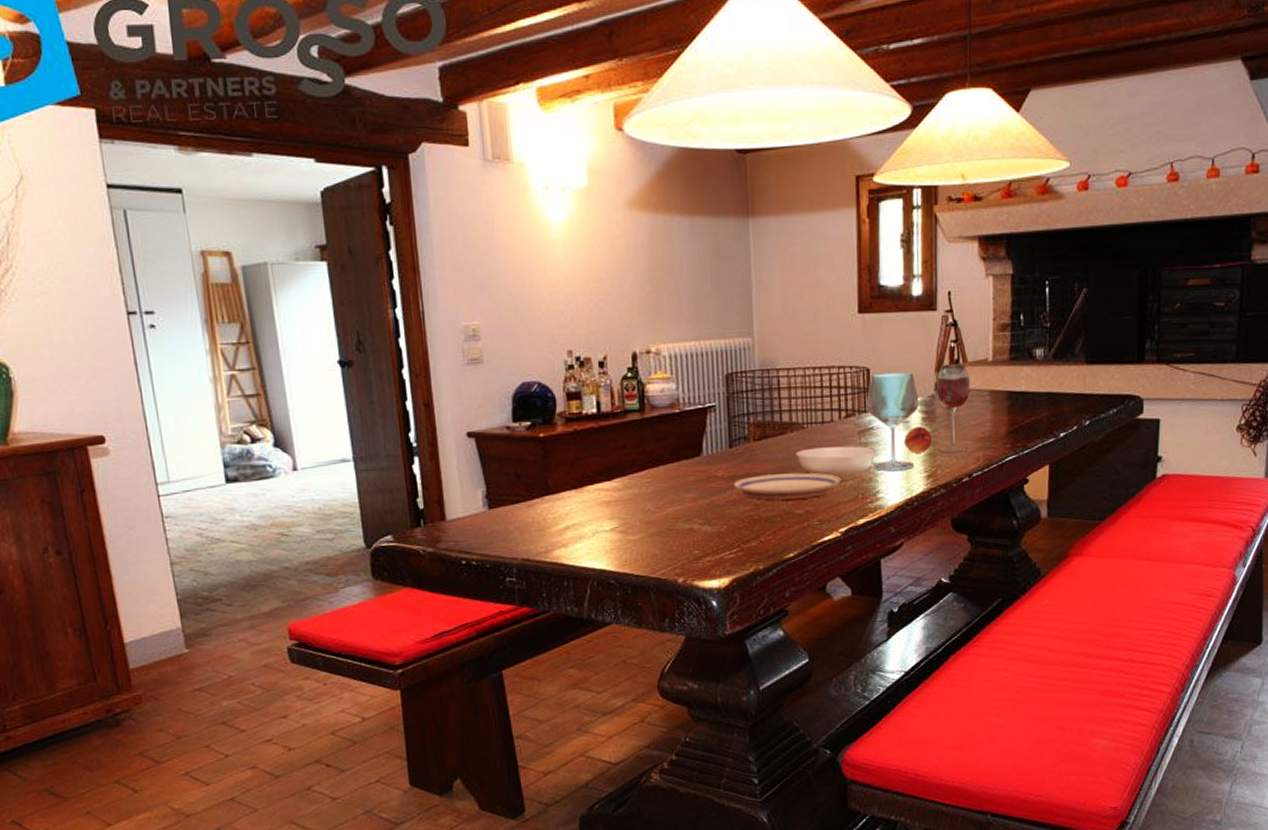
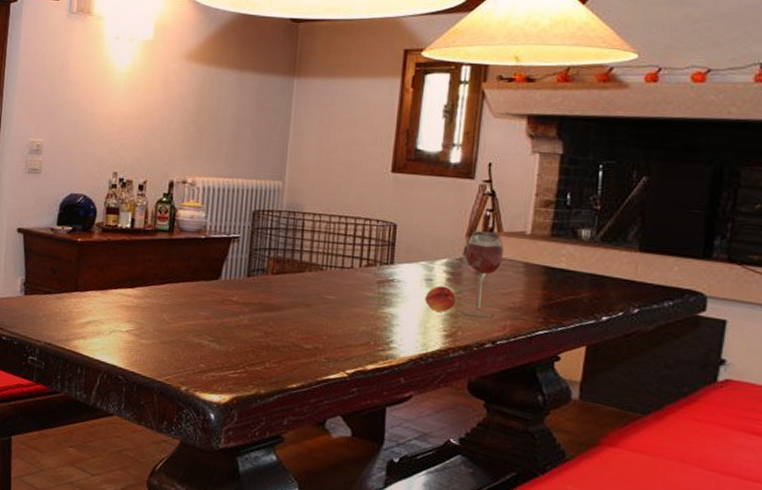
plate: present [734,472,841,500] -> none [247,306,354,336]
bowl: present [796,446,876,480] -> none [311,289,394,325]
wine glass: present [866,372,920,472] -> none [388,230,446,326]

